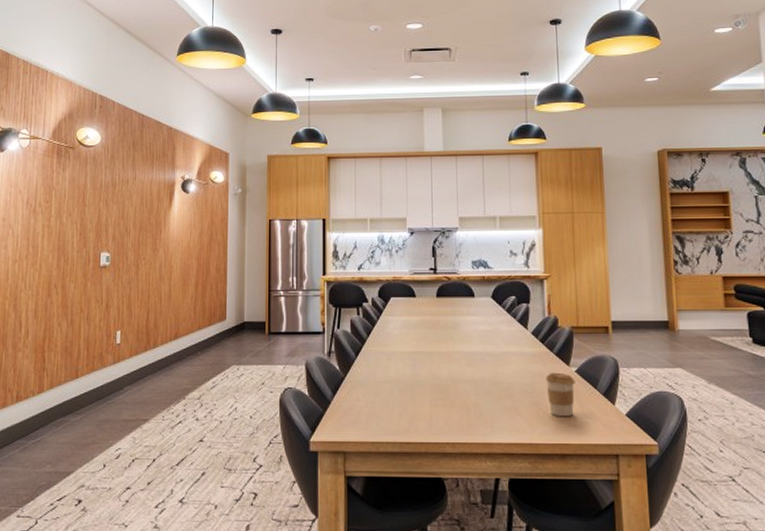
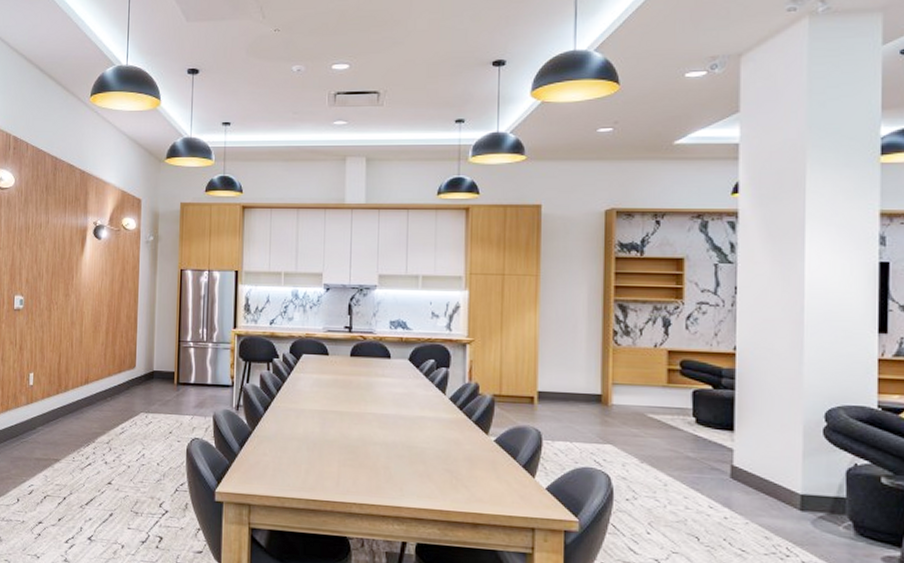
coffee cup: present [545,372,575,417] -> none [461,440,493,487]

